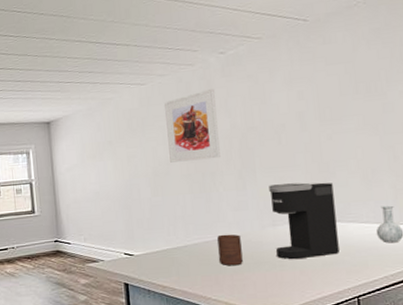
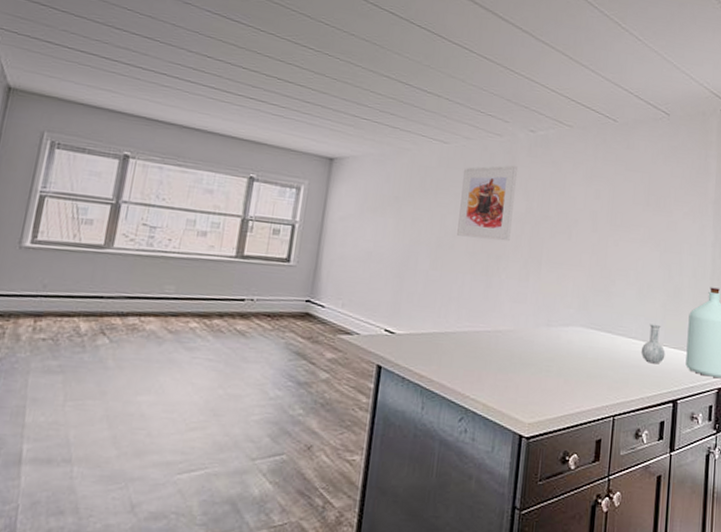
cup: present [217,234,243,266] -> none [486,326,513,364]
coffee maker: present [269,182,339,260] -> none [545,281,611,367]

